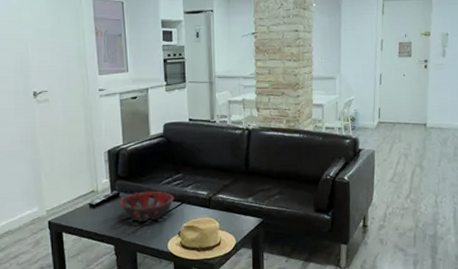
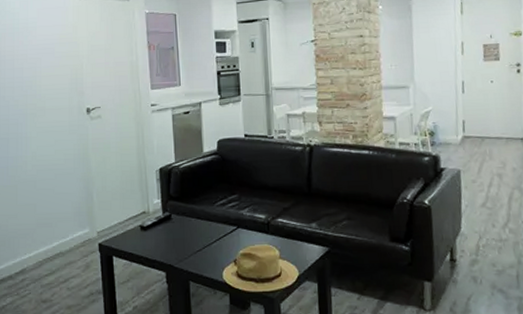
decorative bowl: present [119,190,175,222] -> none [171,213,230,247]

